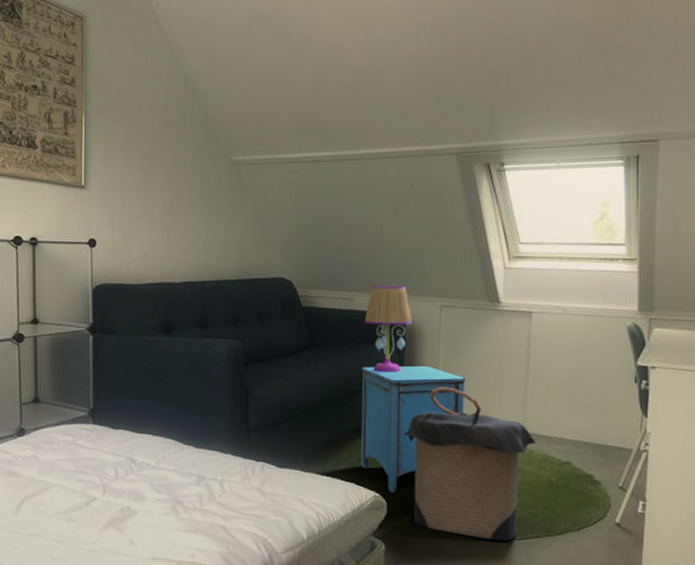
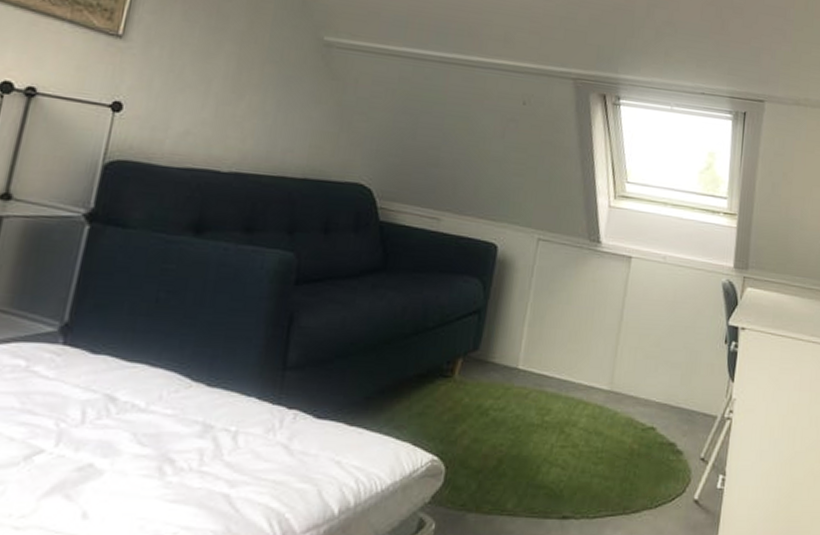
nightstand: present [360,366,465,493] -> none [421,301,555,457]
table lamp: present [365,285,412,373] -> none [451,208,505,310]
laundry hamper: present [403,387,536,541] -> none [475,332,621,520]

